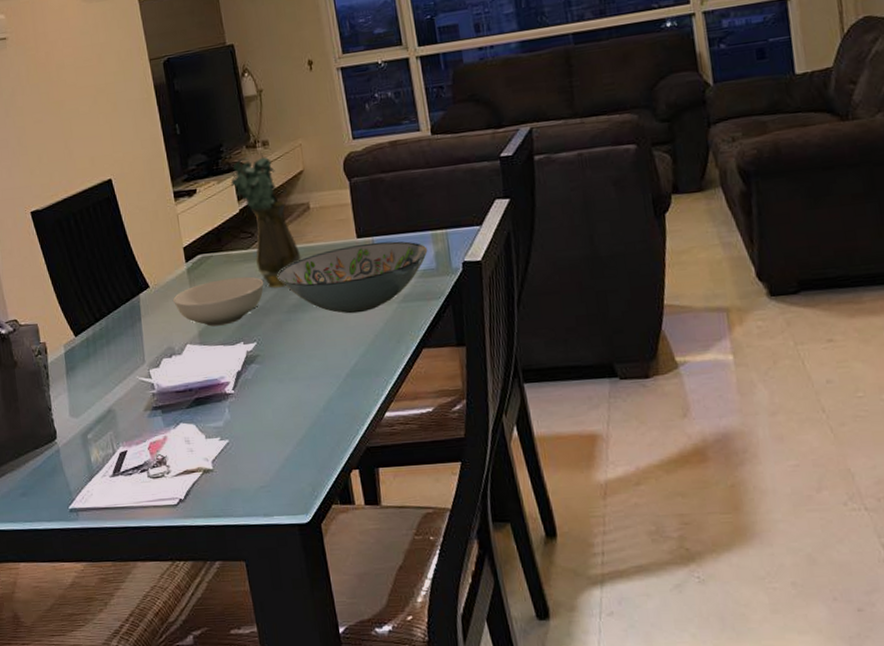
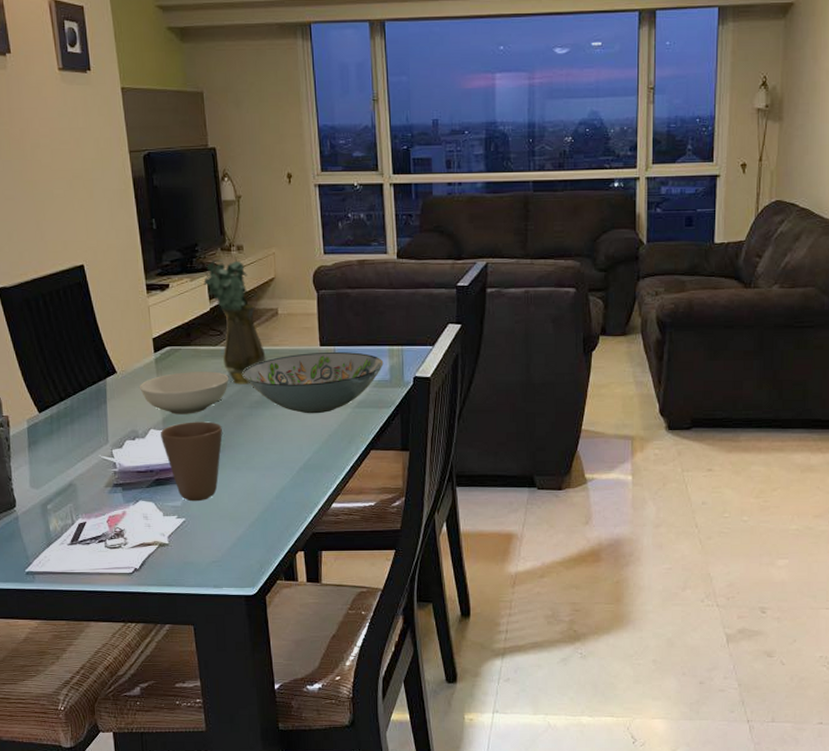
mug: none [196,331,262,421] -> present [160,421,223,502]

